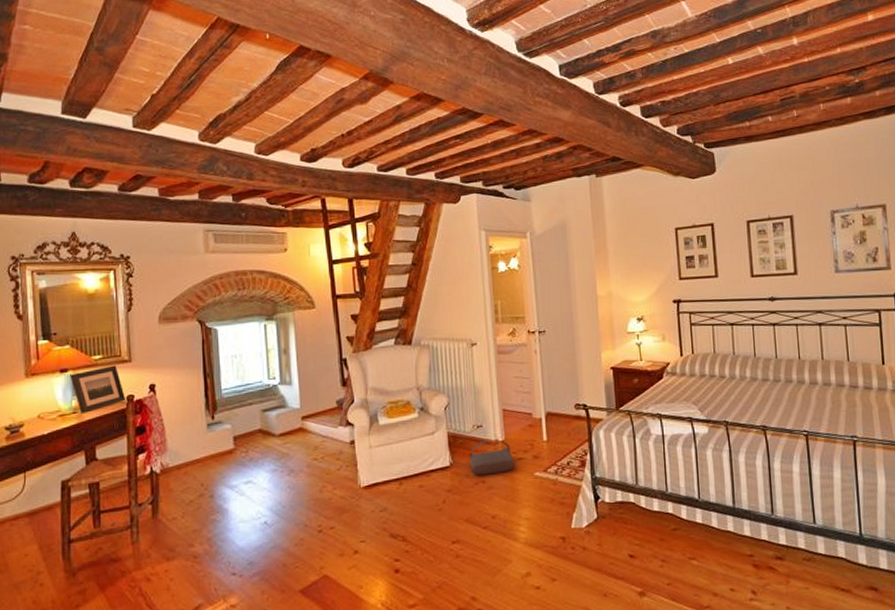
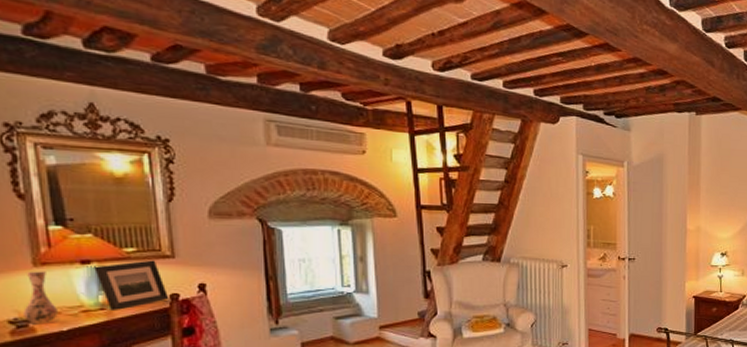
vase: none [16,381,42,430] -> present [23,271,59,325]

